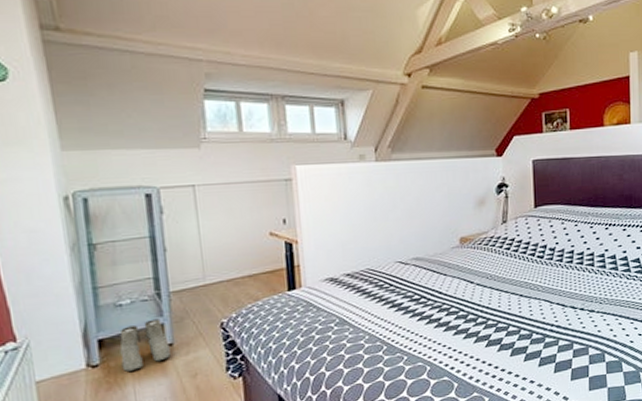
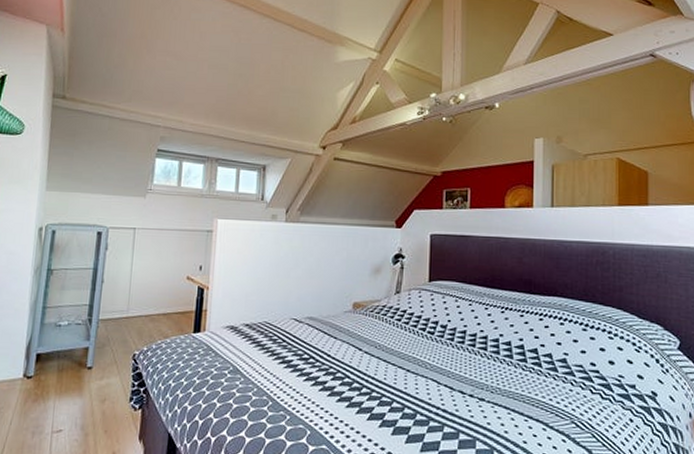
boots: present [120,319,171,372] -> none [49,342,89,387]

